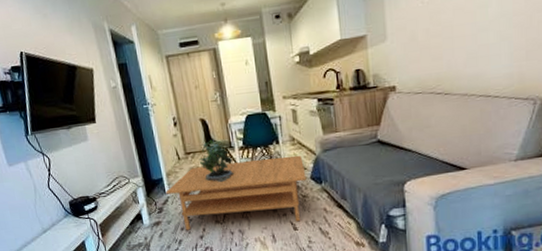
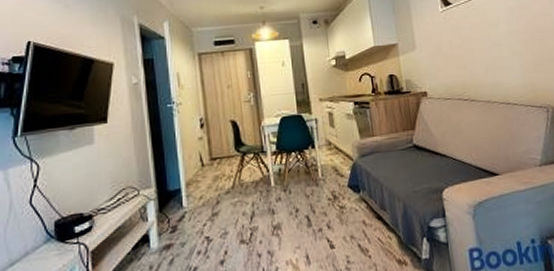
coffee table: present [165,155,306,230] -> none [183,160,344,254]
potted plant: present [198,139,235,183] -> none [225,143,266,194]

